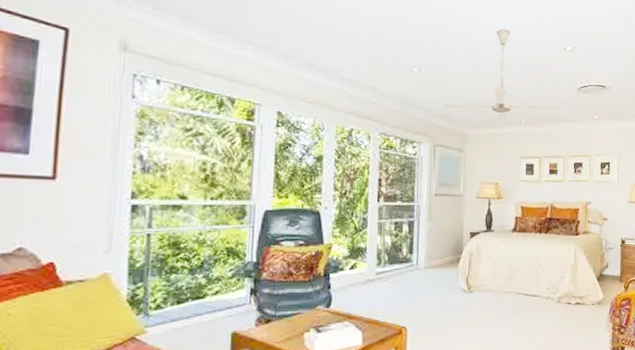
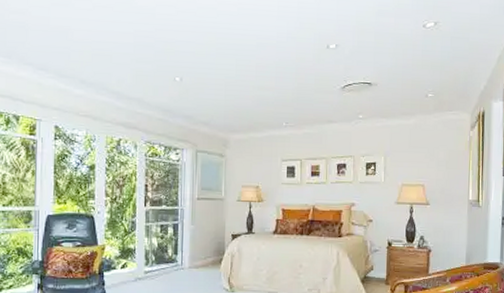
ceiling fan: present [444,28,560,122] -> none [205,31,322,125]

